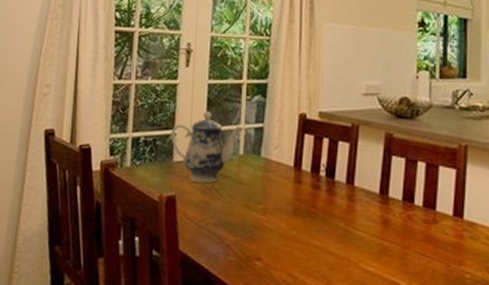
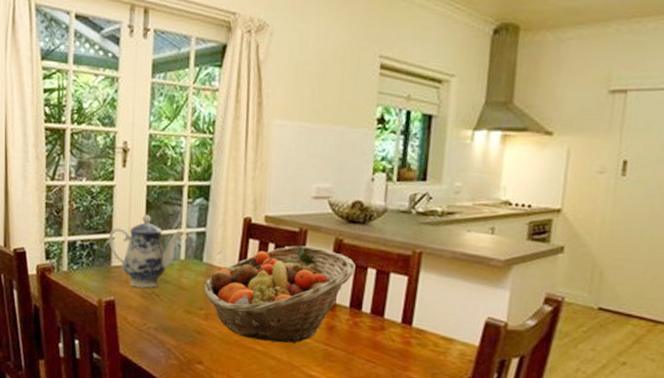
fruit basket: none [262,140,406,239] -> present [204,245,356,344]

